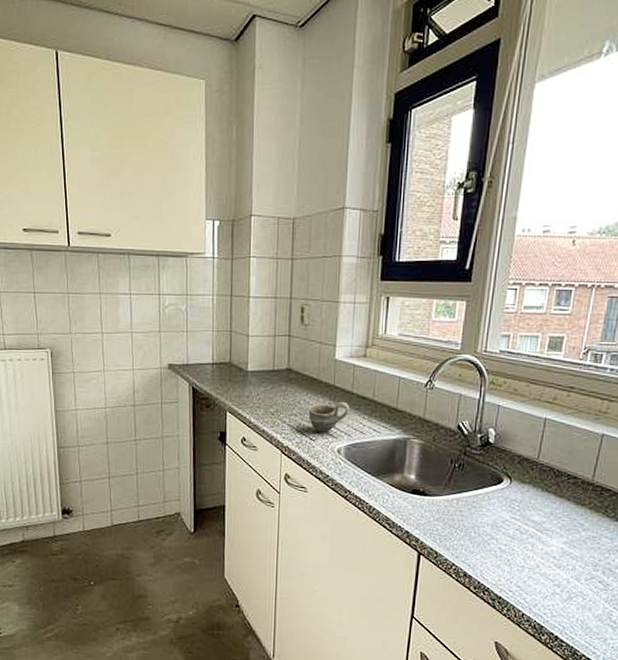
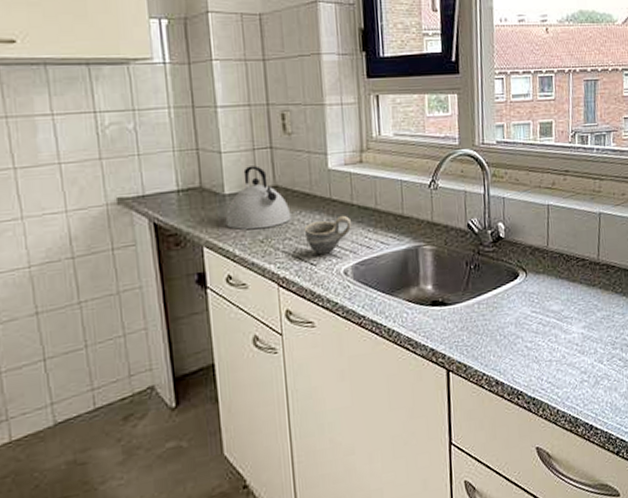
kettle: none [246,349,299,404] -> present [225,165,292,230]

